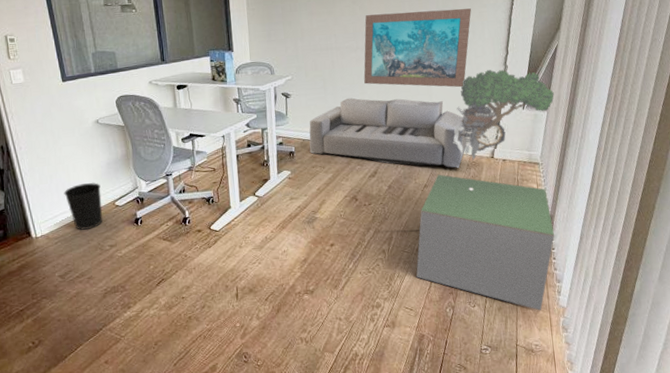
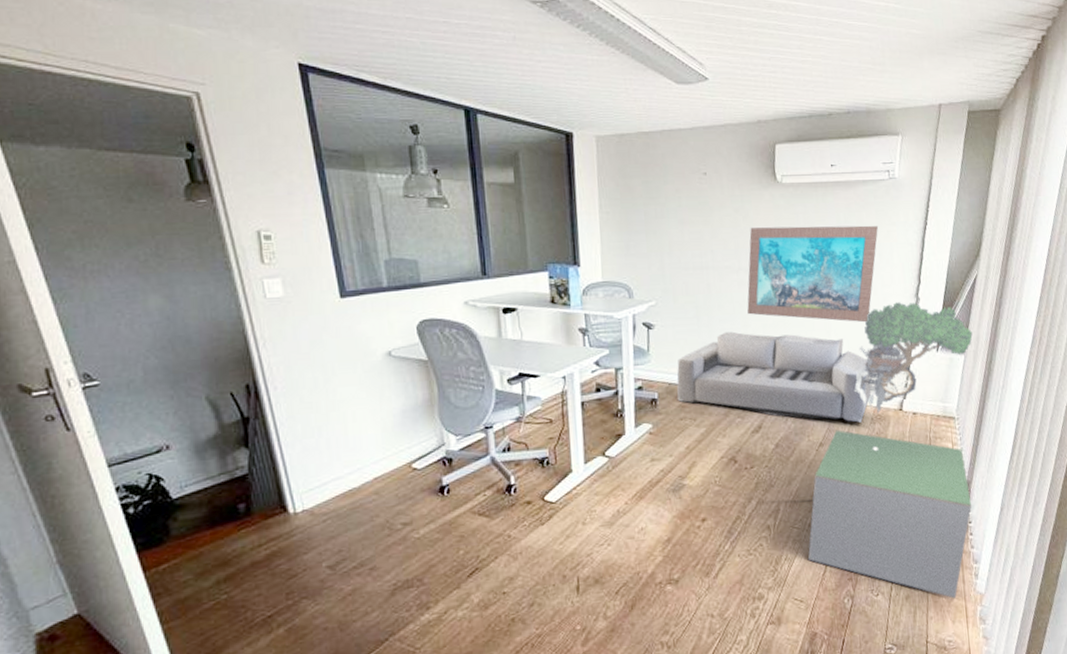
wastebasket: present [64,182,103,230] -> none [338,437,395,503]

